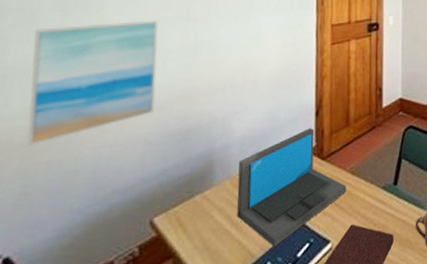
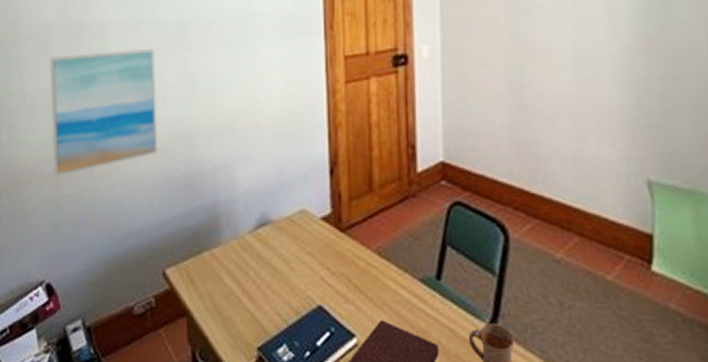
laptop: present [237,128,347,247] -> none [246,189,373,328]

